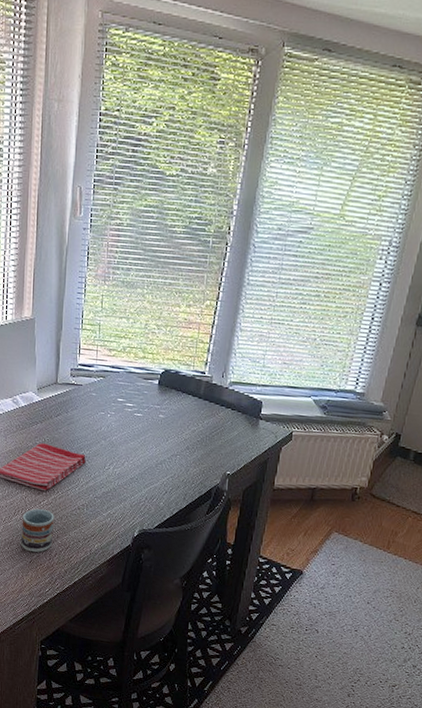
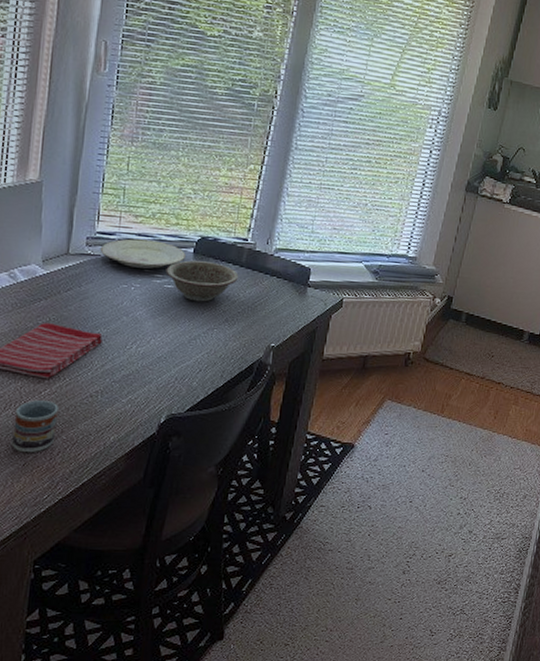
plate: none [81,370,152,399] -> present [99,238,186,269]
decorative bowl: none [135,391,198,430] -> present [165,260,239,302]

